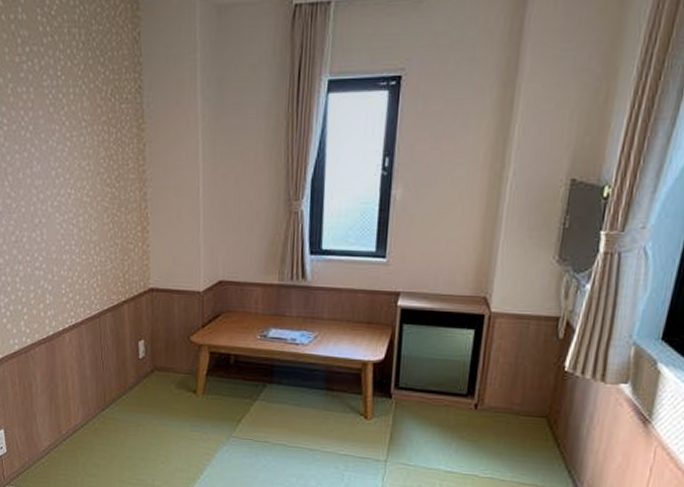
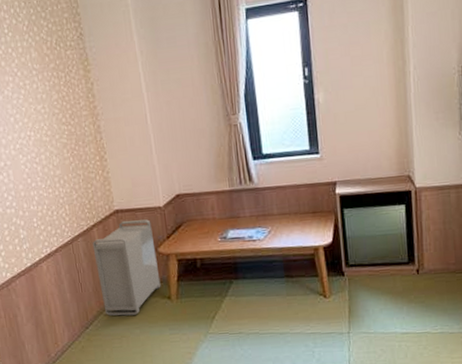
storage bin: none [121,301,188,404] -> present [92,219,161,316]

